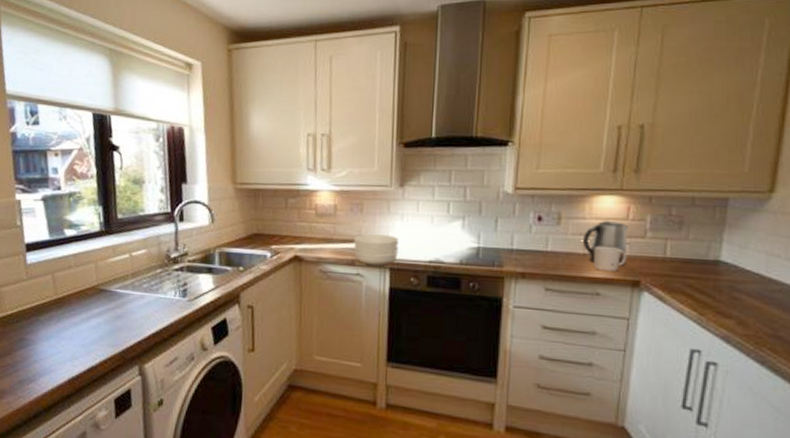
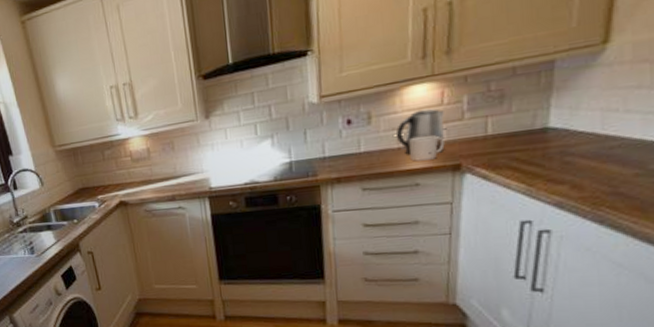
bowl: present [353,234,399,267] -> none [171,166,214,198]

